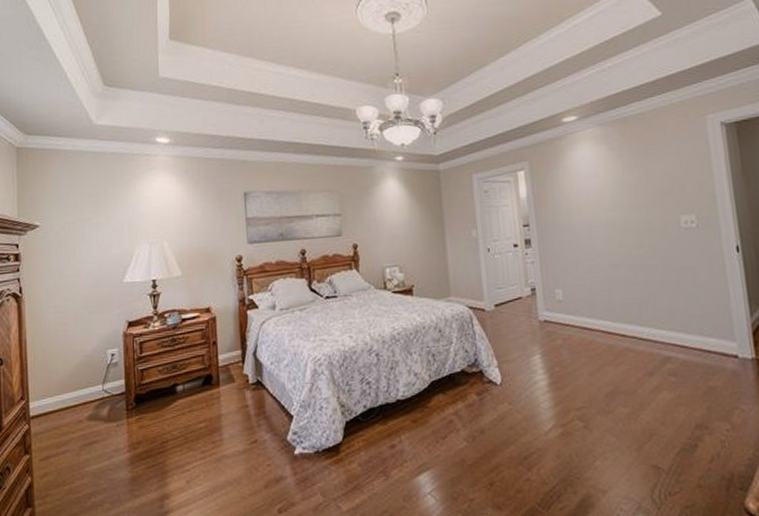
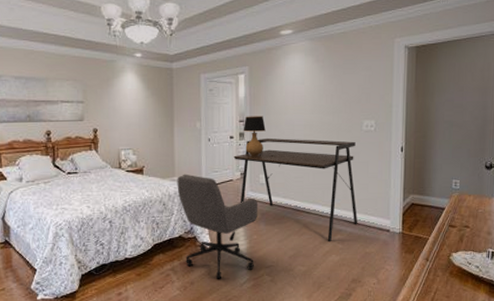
office chair: none [453,292,562,426] -> present [177,174,259,279]
desk: none [520,242,692,374] -> present [233,137,357,242]
table lamp: none [528,217,571,267] -> present [243,116,274,157]

